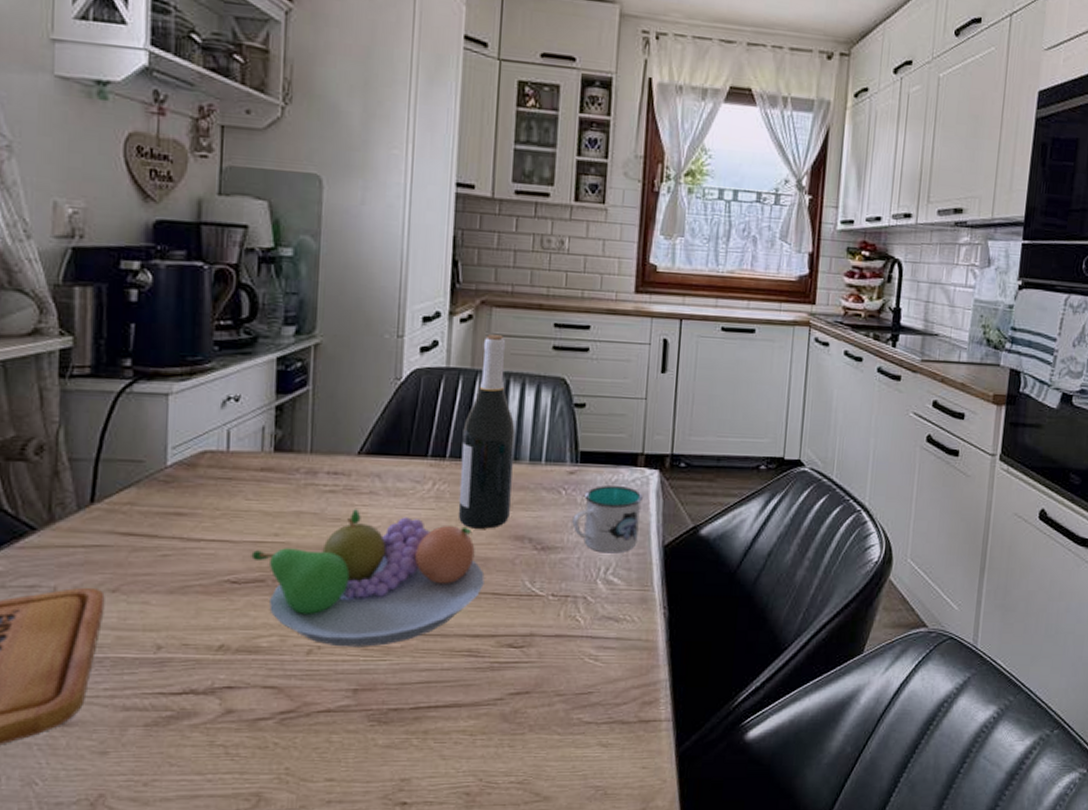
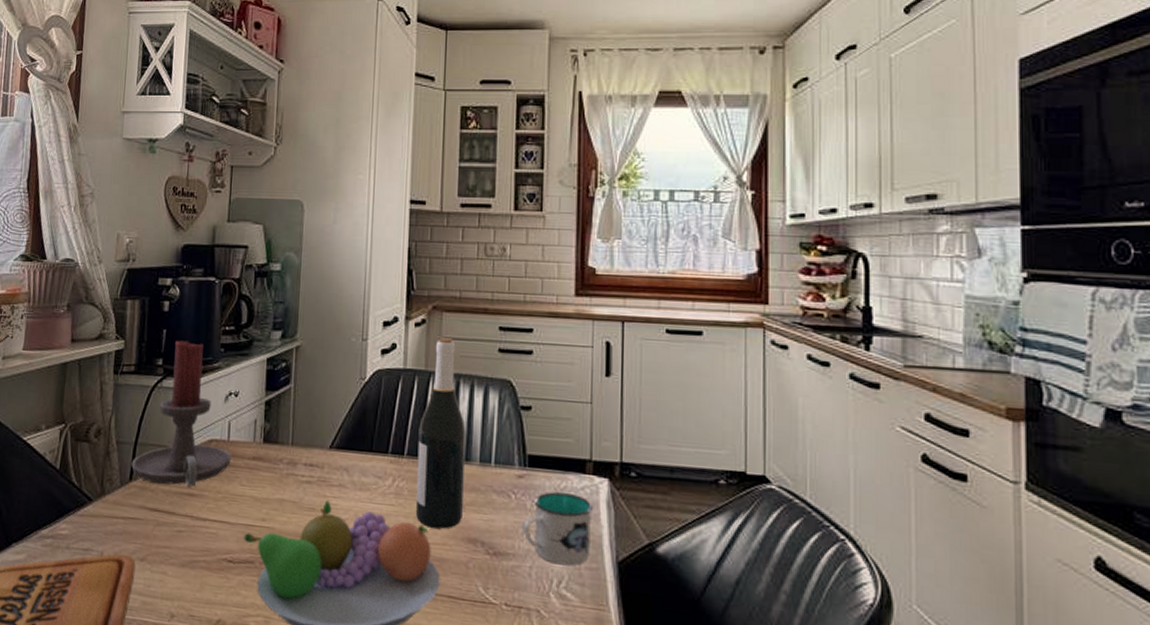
candle holder: none [92,335,232,505] -> present [131,339,231,487]

